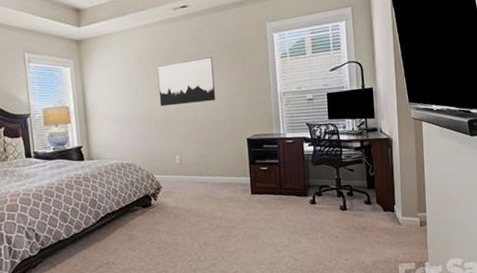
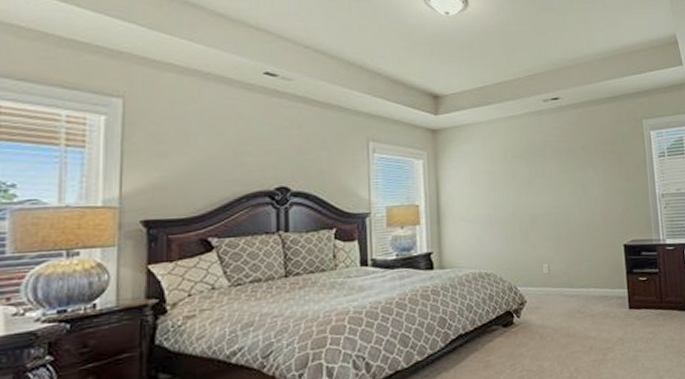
wall art: present [157,57,216,107] -> none [524,153,590,207]

